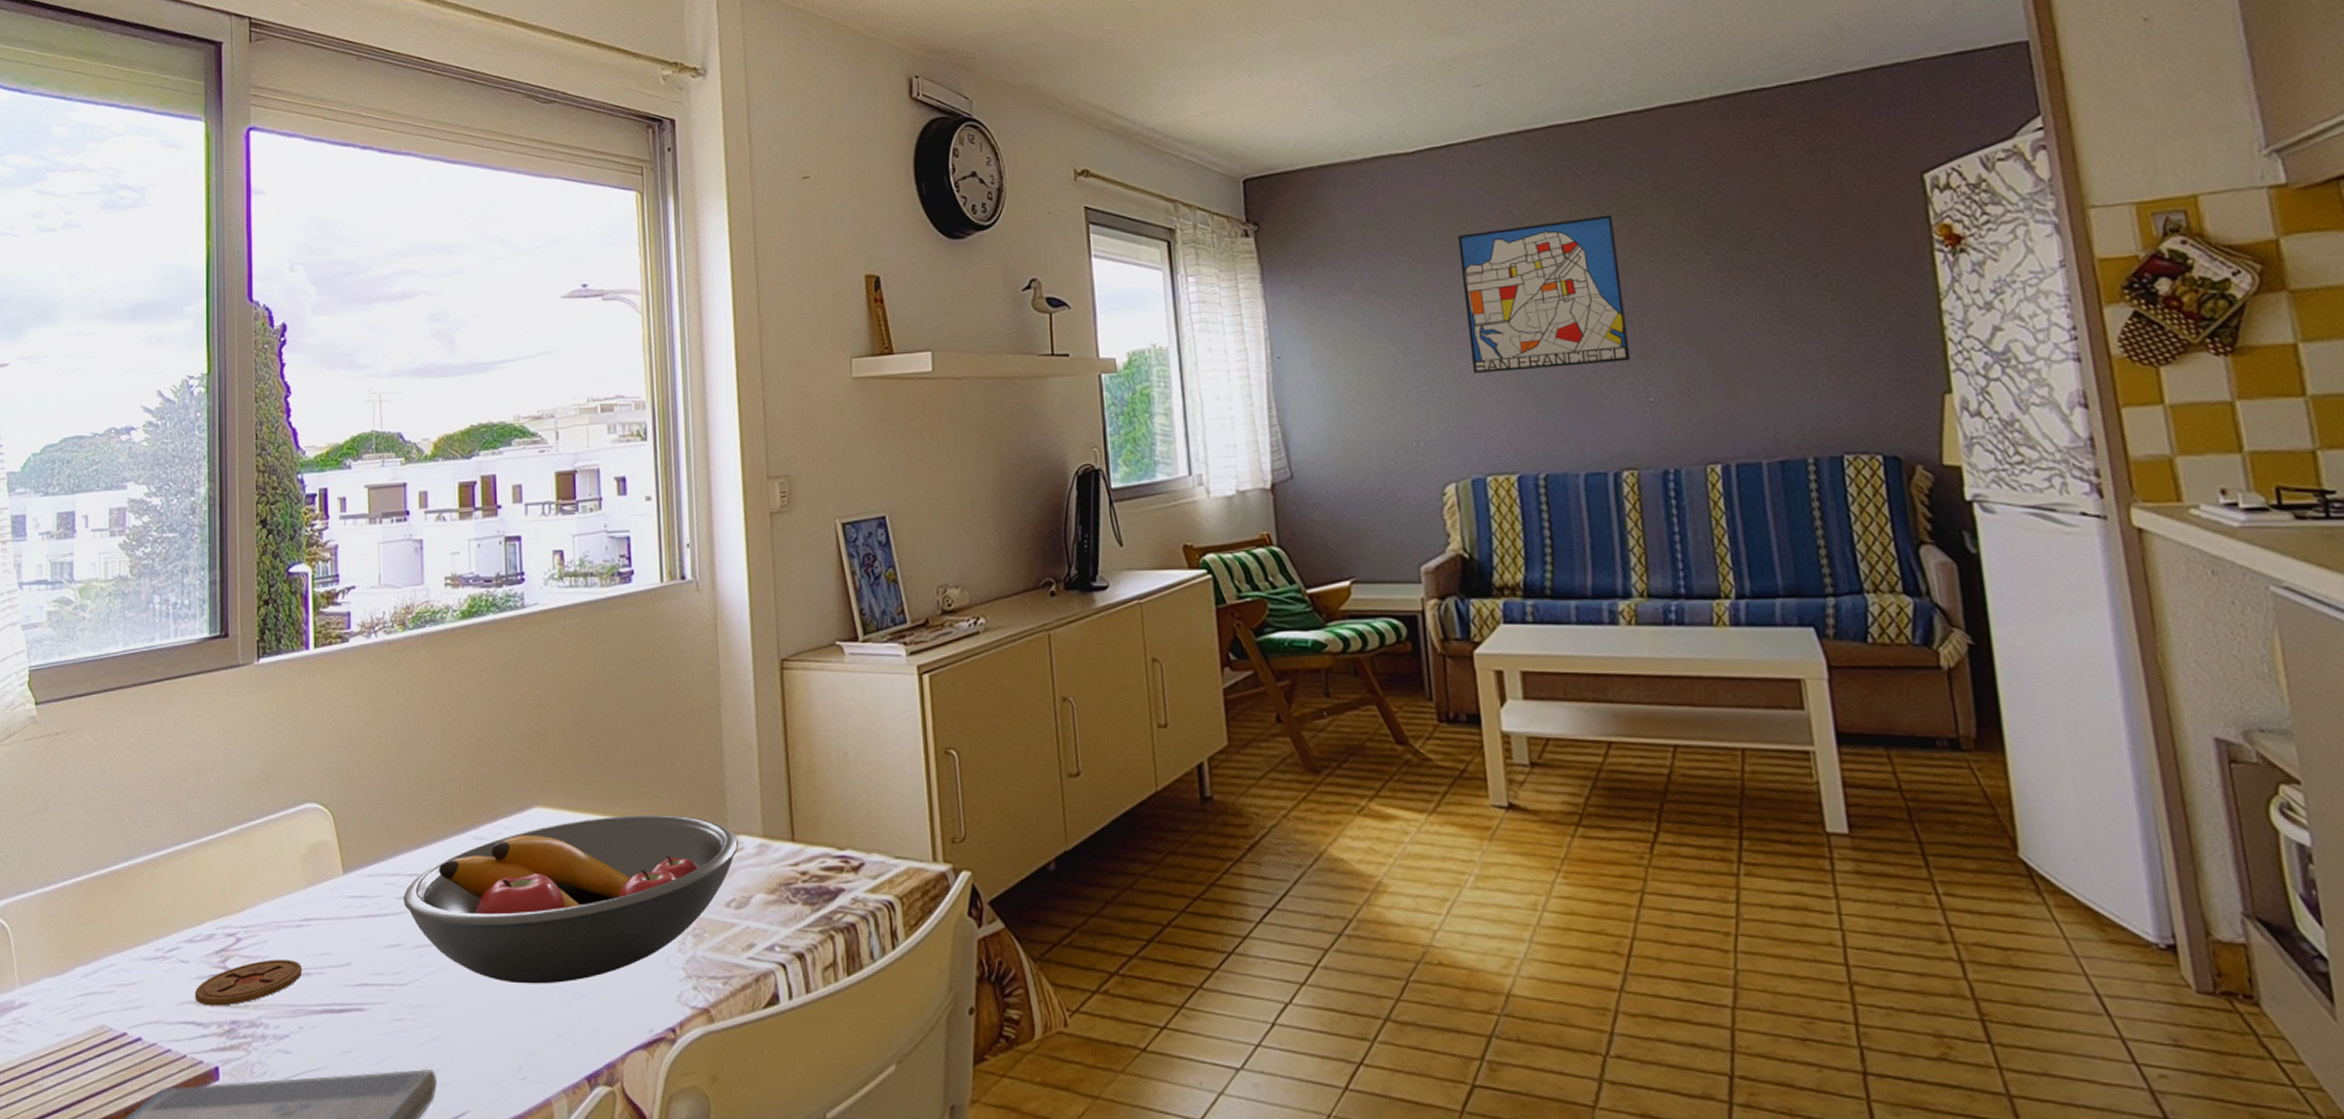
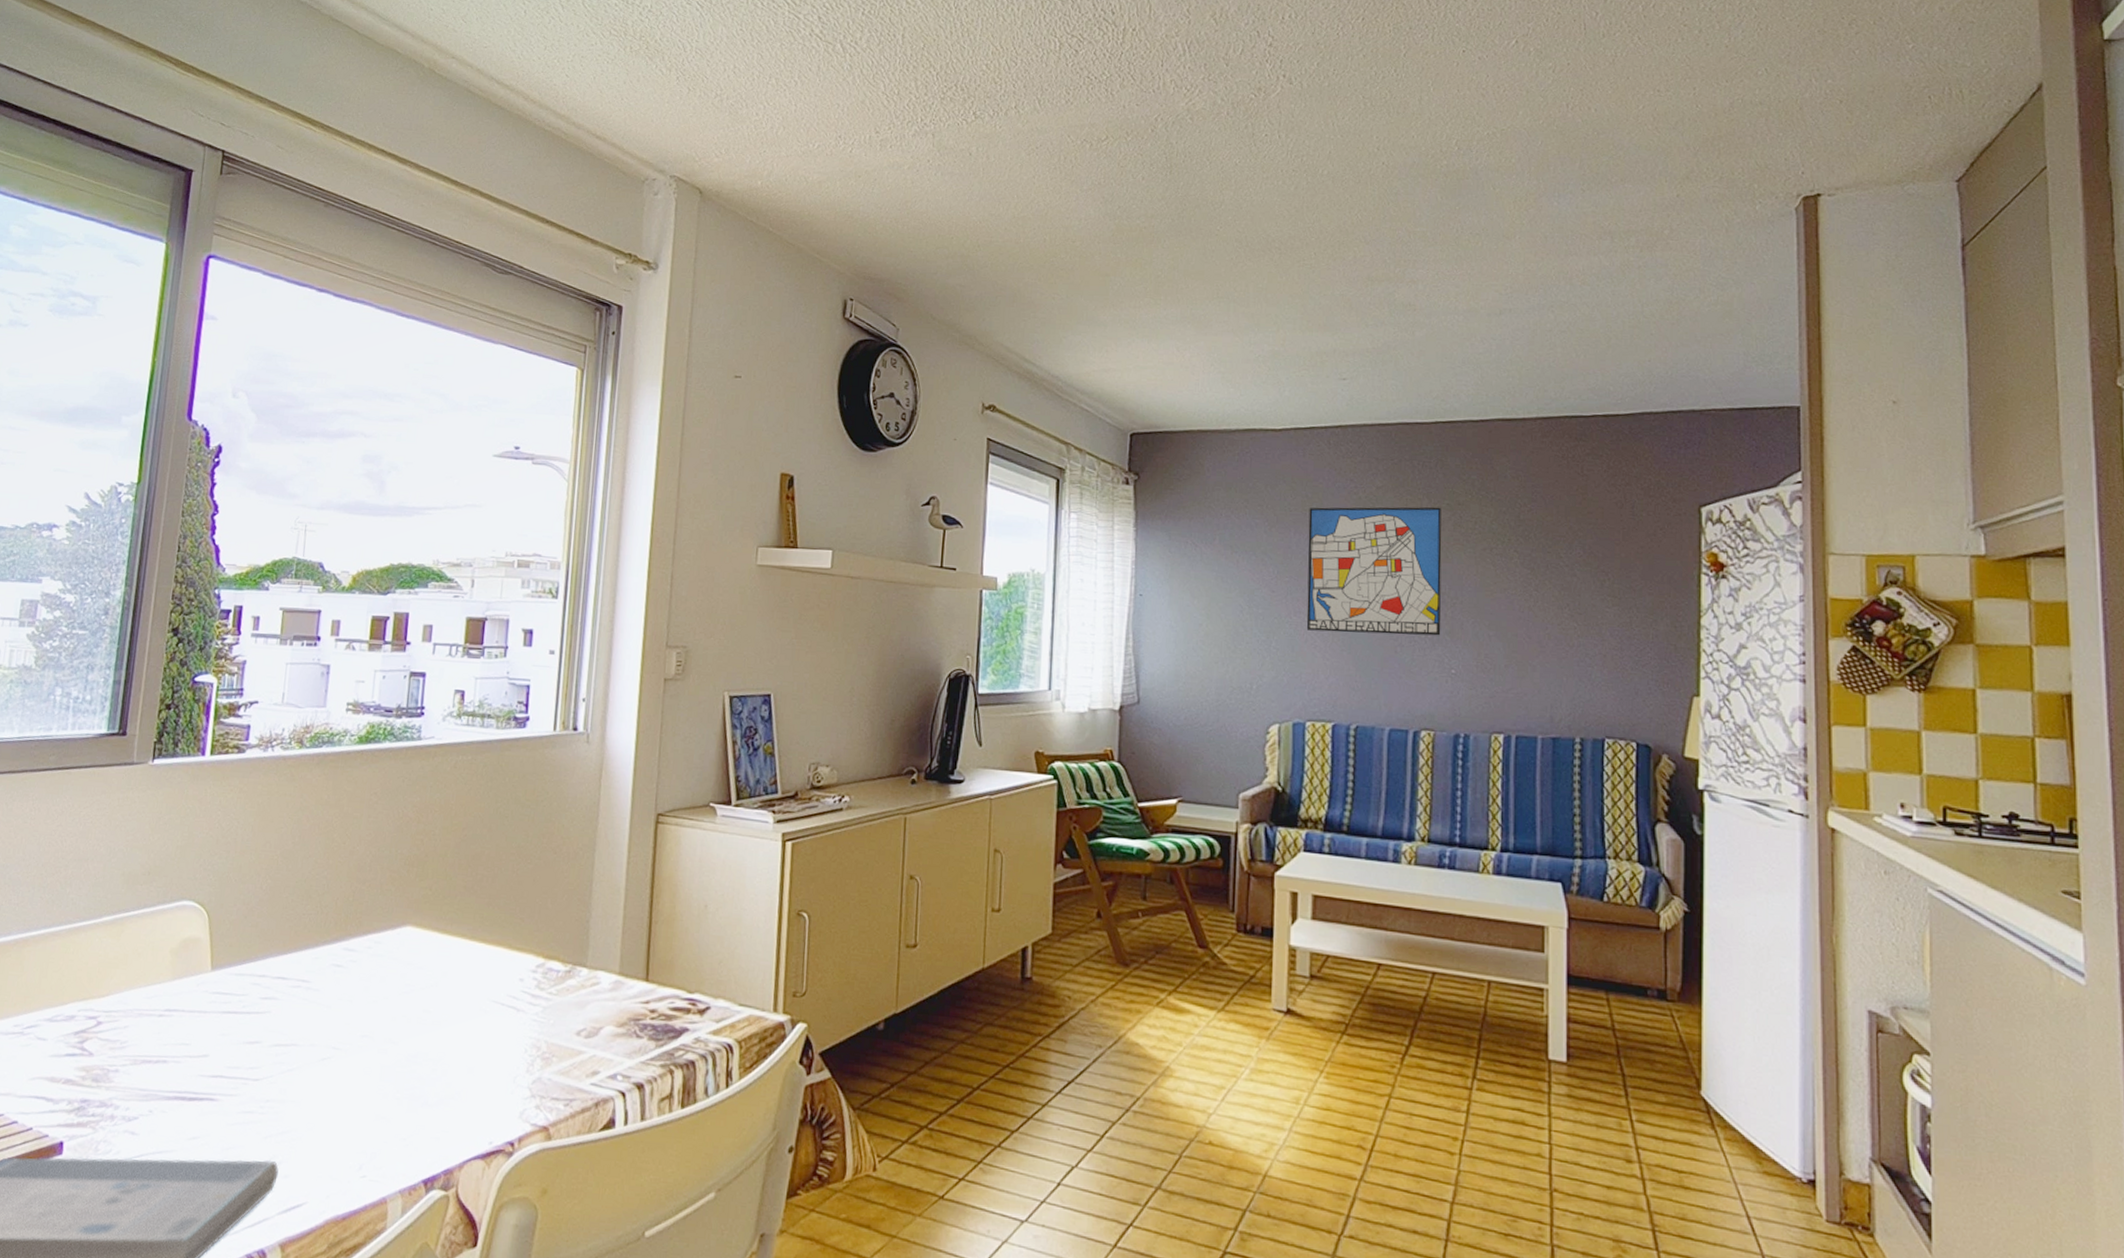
coaster: present [194,959,302,1006] -> none [48,1044,159,1085]
fruit bowl: present [403,815,739,984] -> none [267,941,596,1091]

